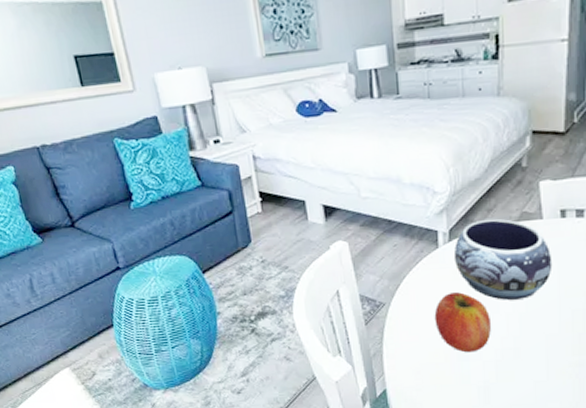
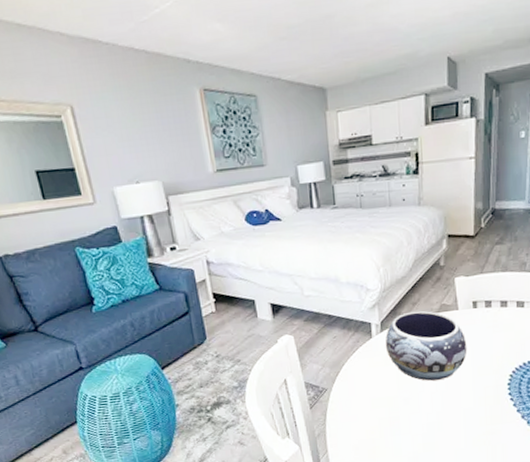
fruit: present [434,292,491,353] -> none [370,376,418,429]

